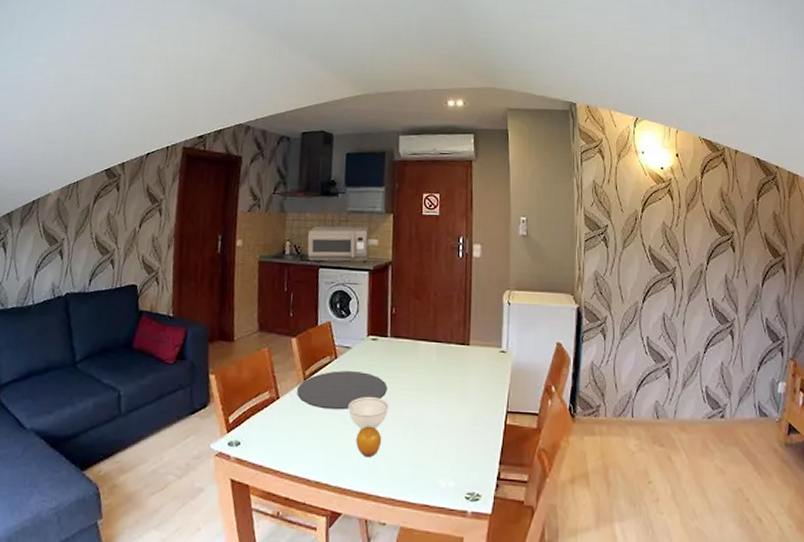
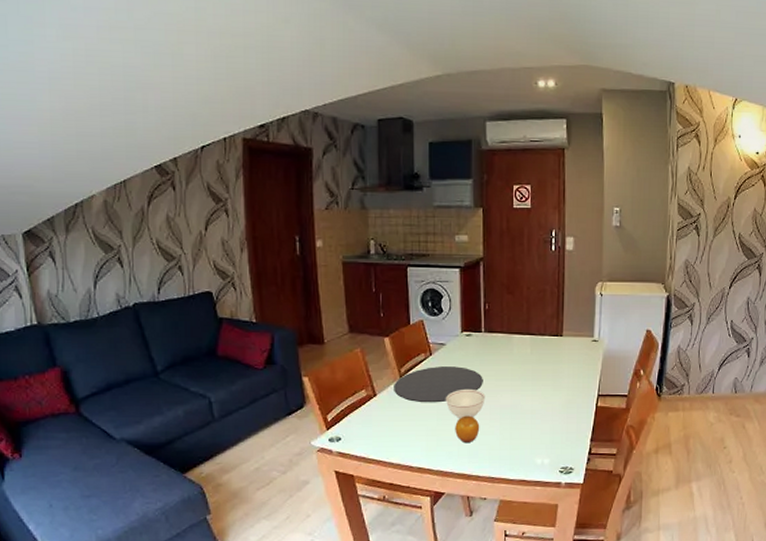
microwave: present [307,226,369,263] -> none [393,222,459,262]

